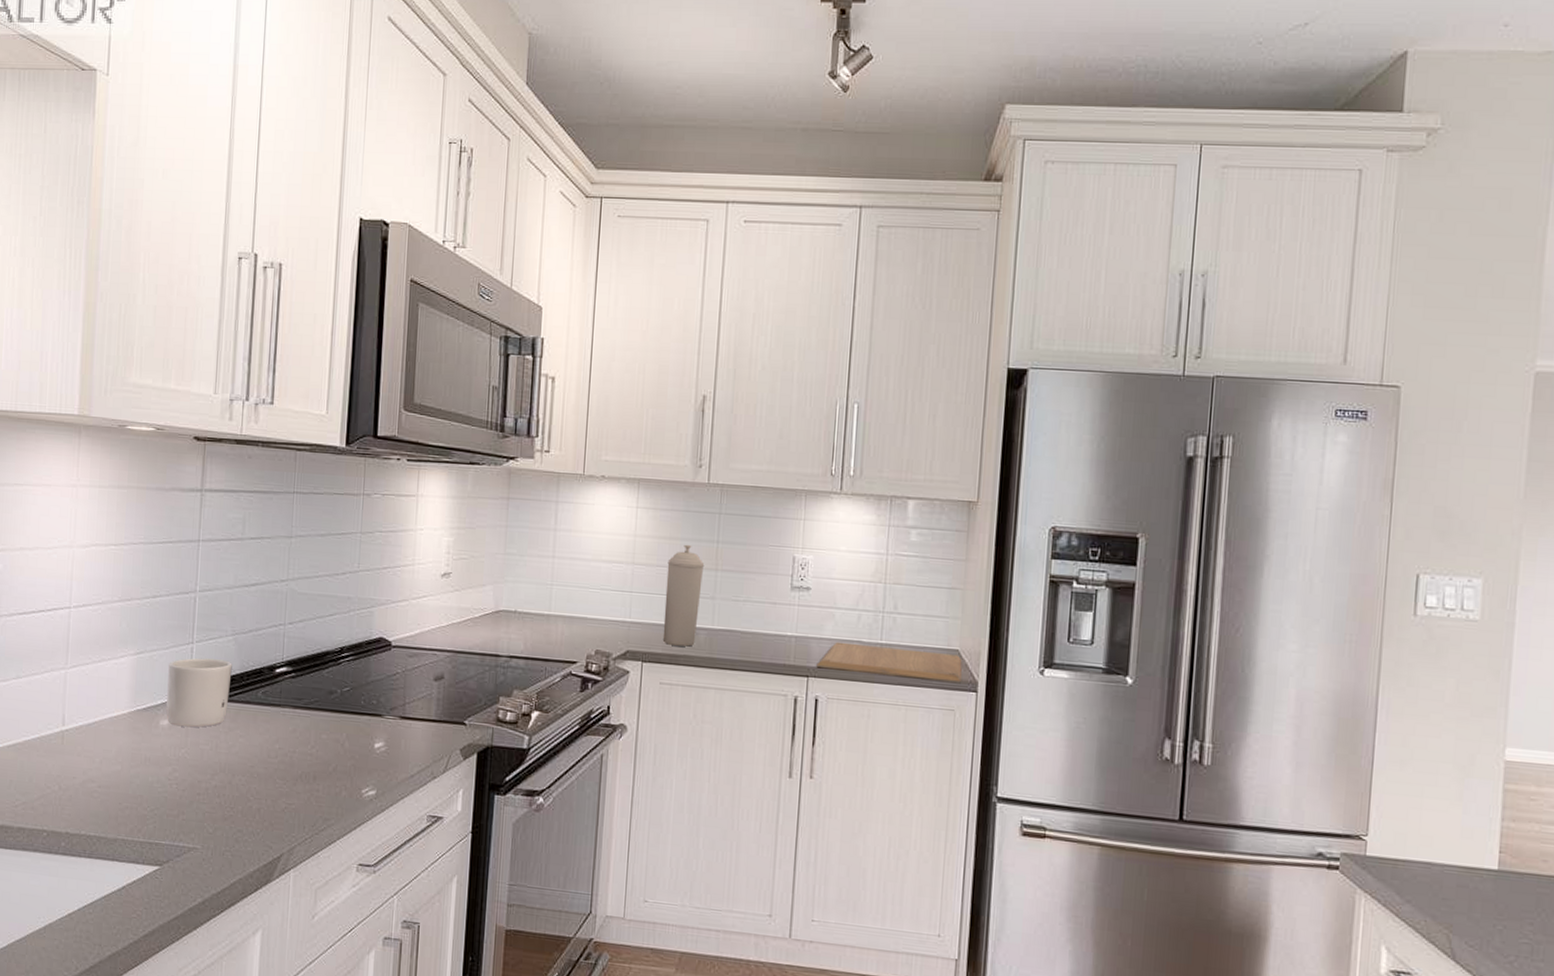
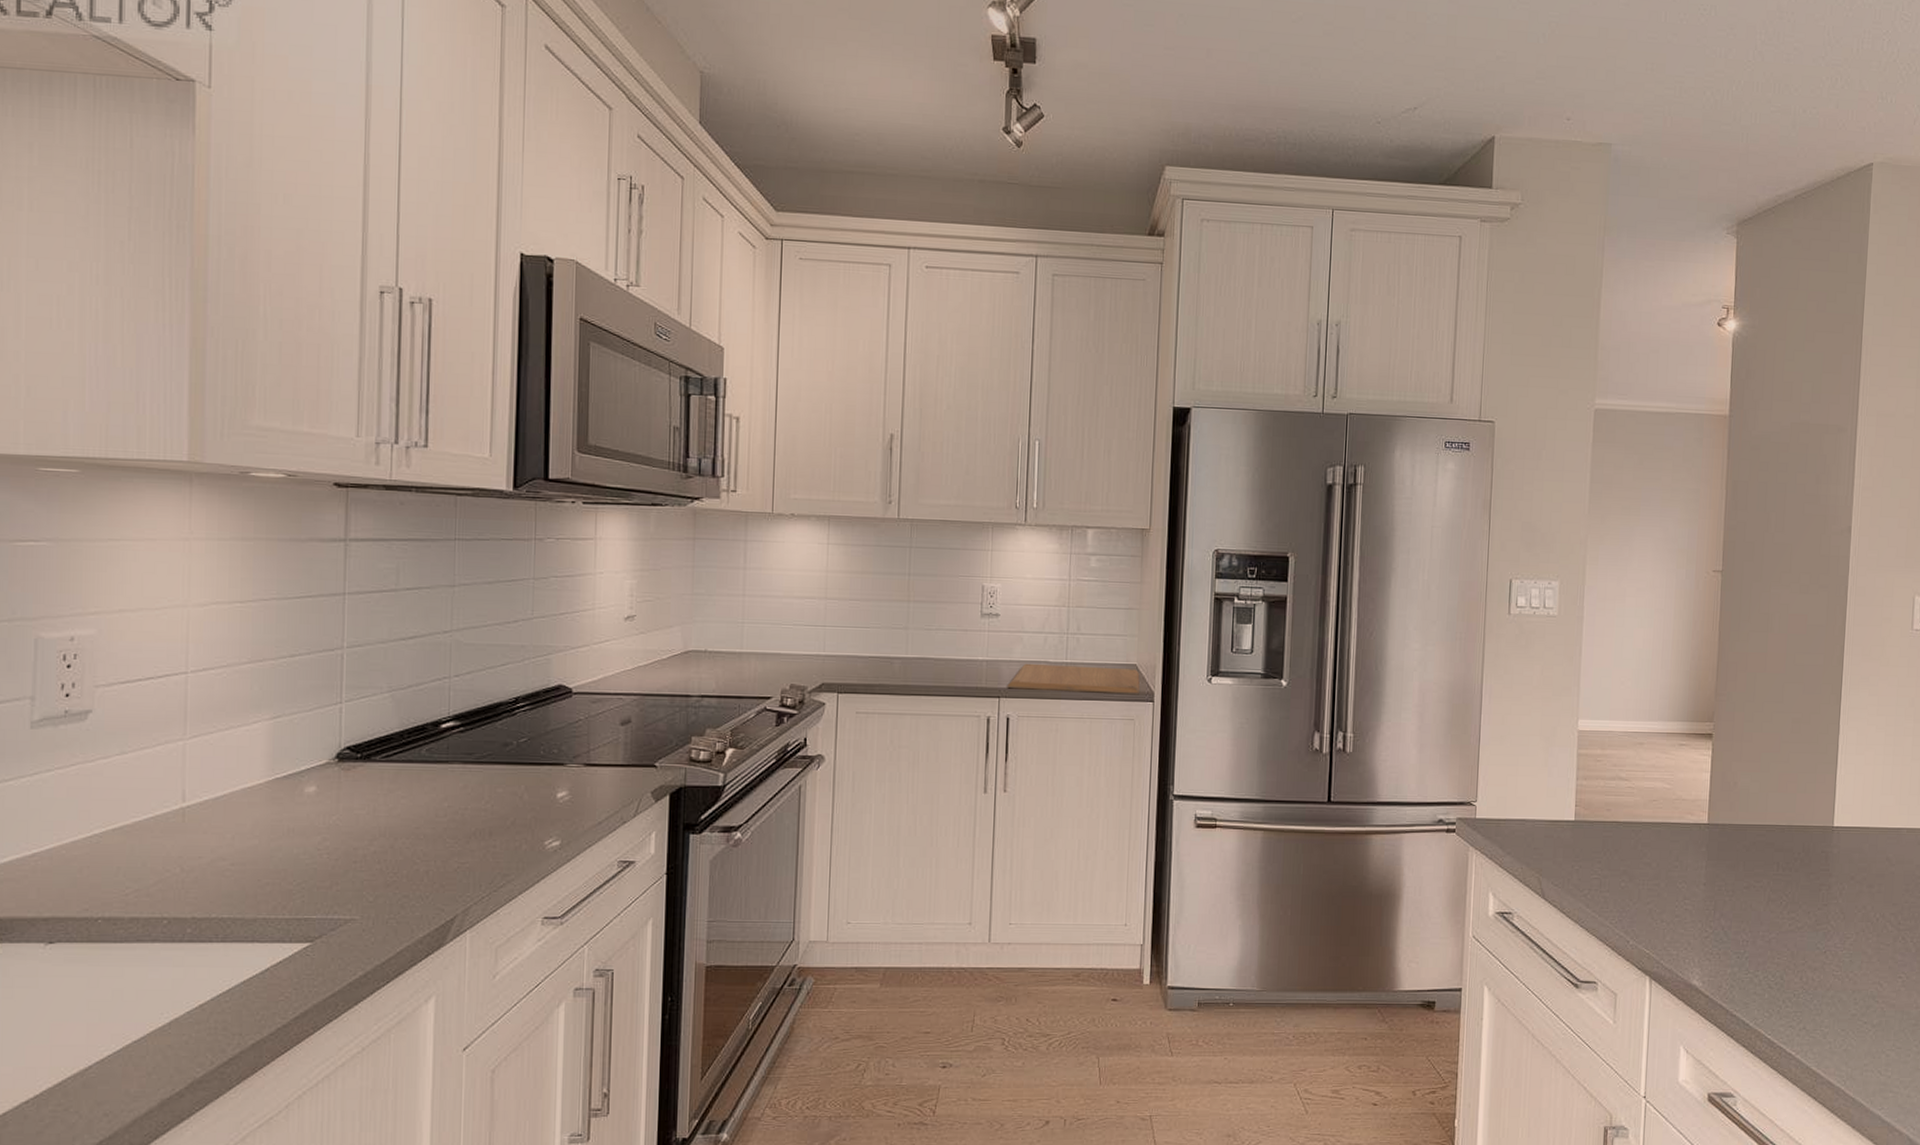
mug: present [166,658,232,728] -> none [311,718,390,793]
canister: present [662,544,705,647] -> none [857,578,897,676]

